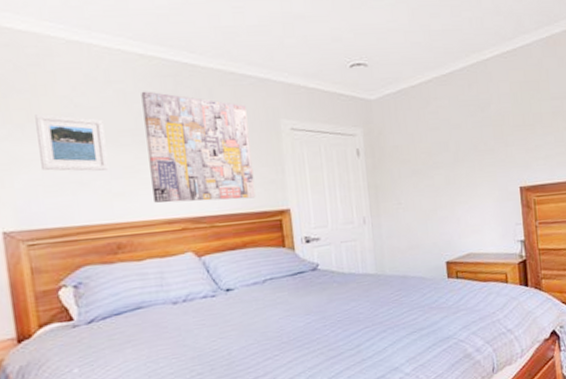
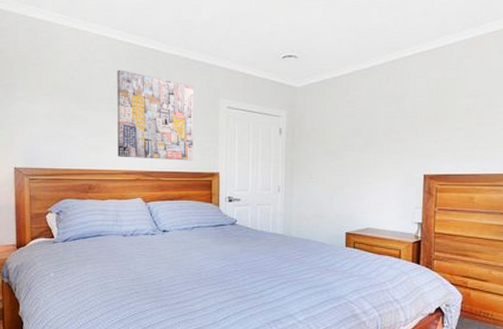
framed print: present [35,114,109,171] -> none [43,83,89,128]

